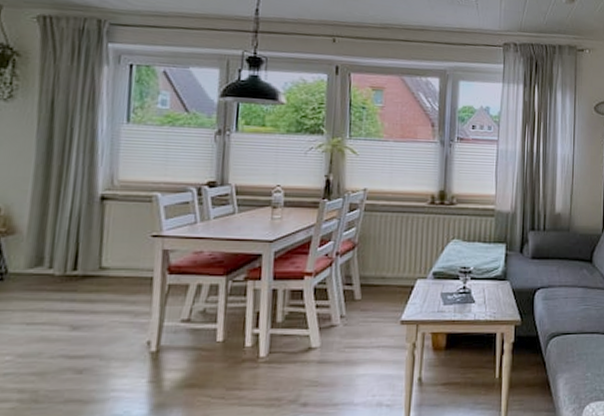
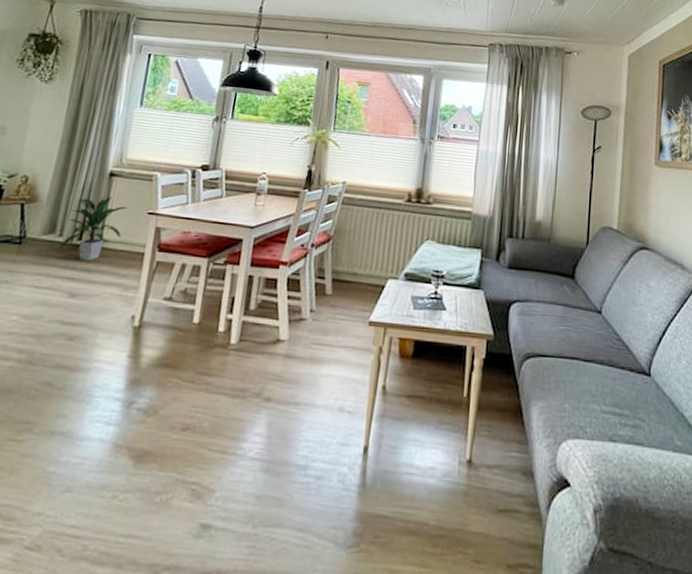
indoor plant: none [51,220,129,292] -> present [59,195,129,261]

